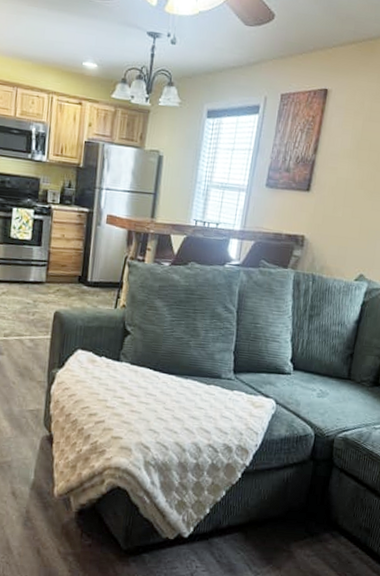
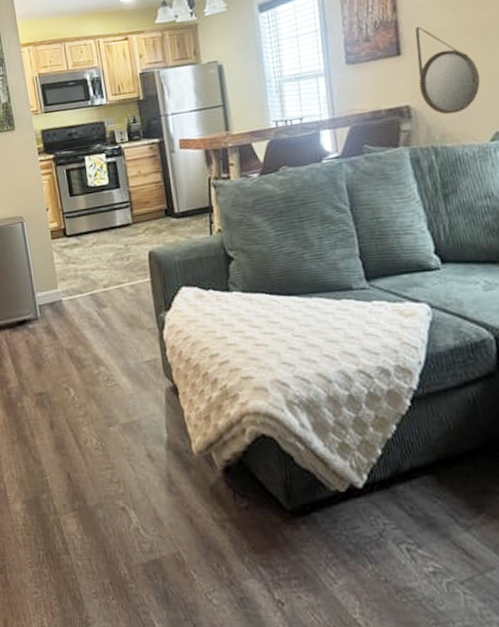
home mirror: none [315,171,363,252] -> present [415,26,481,115]

